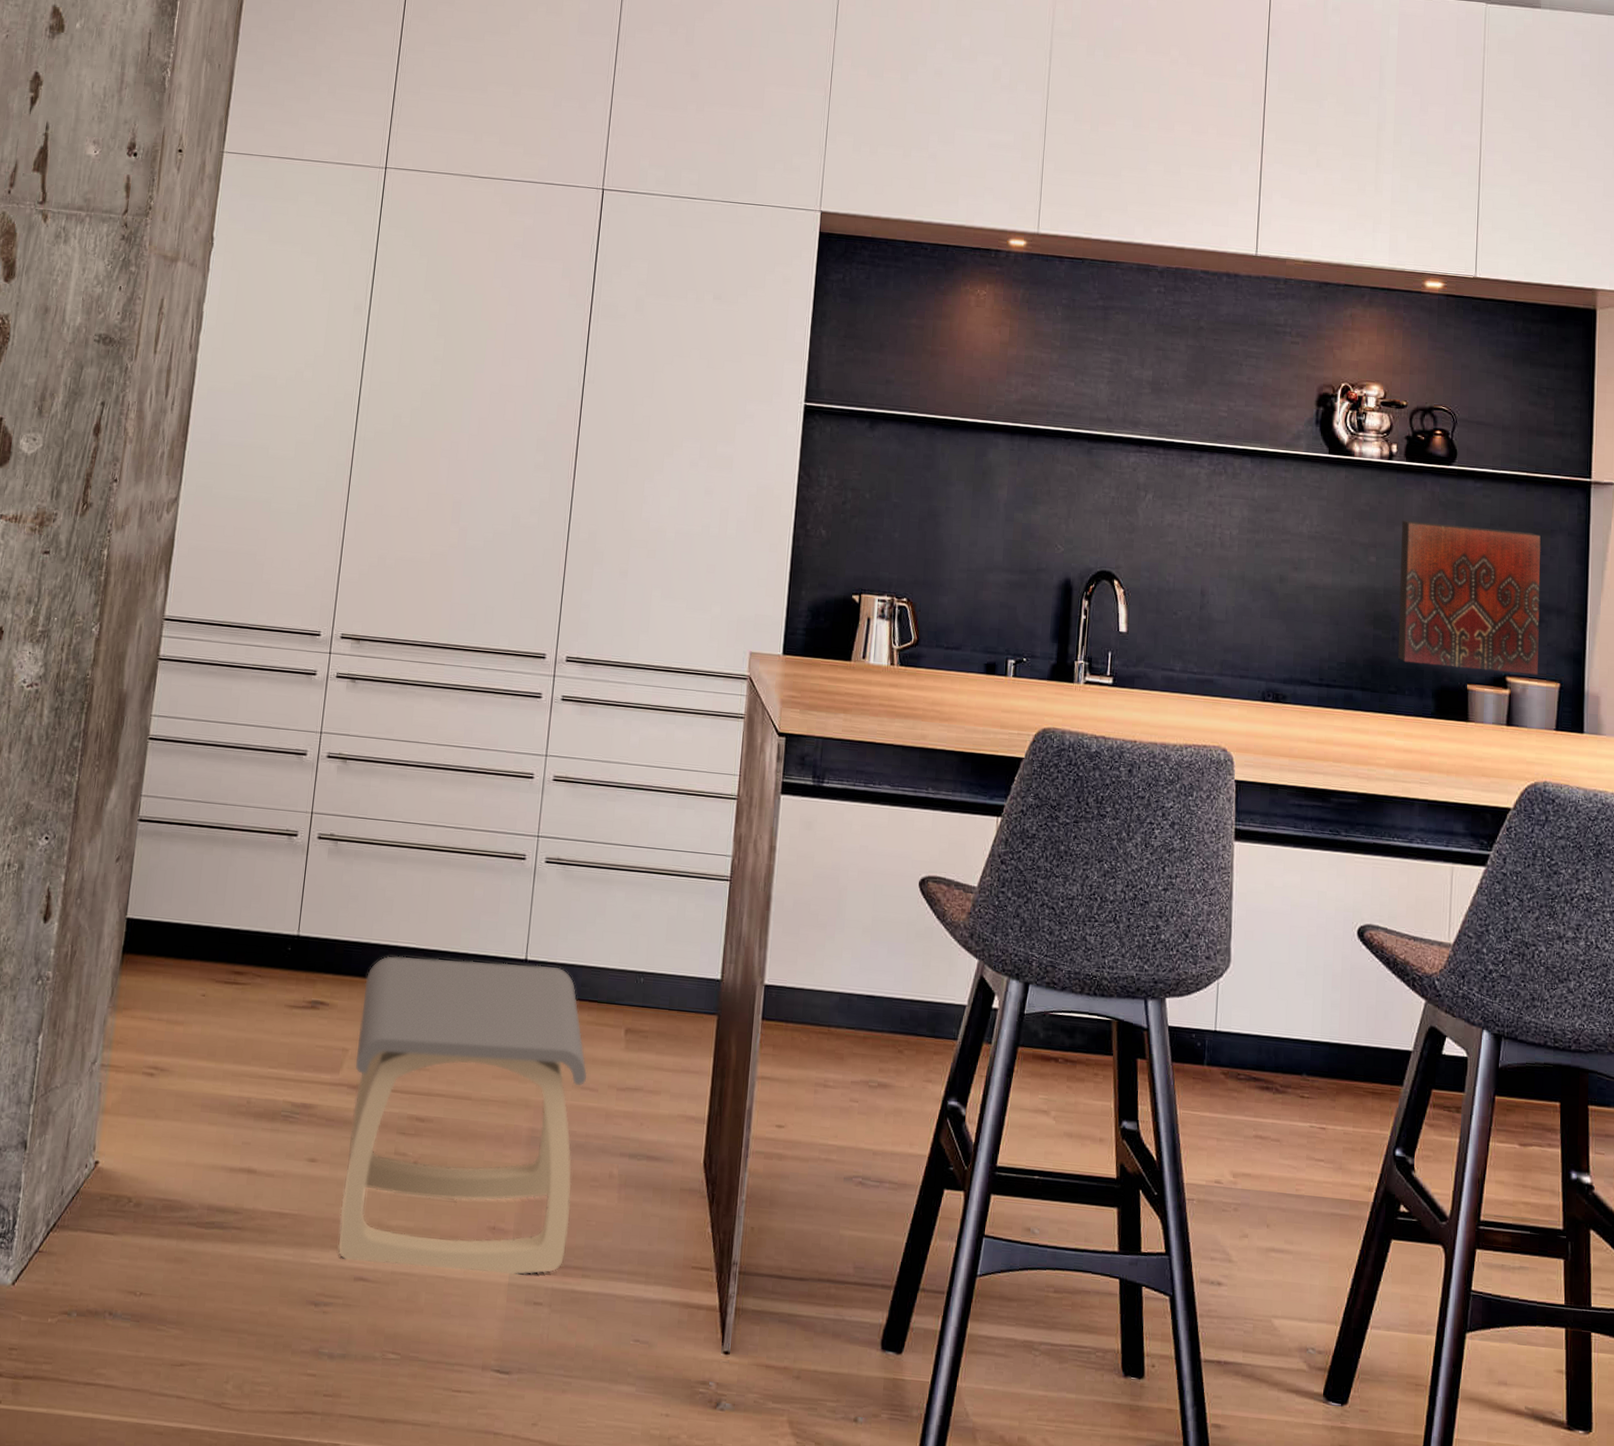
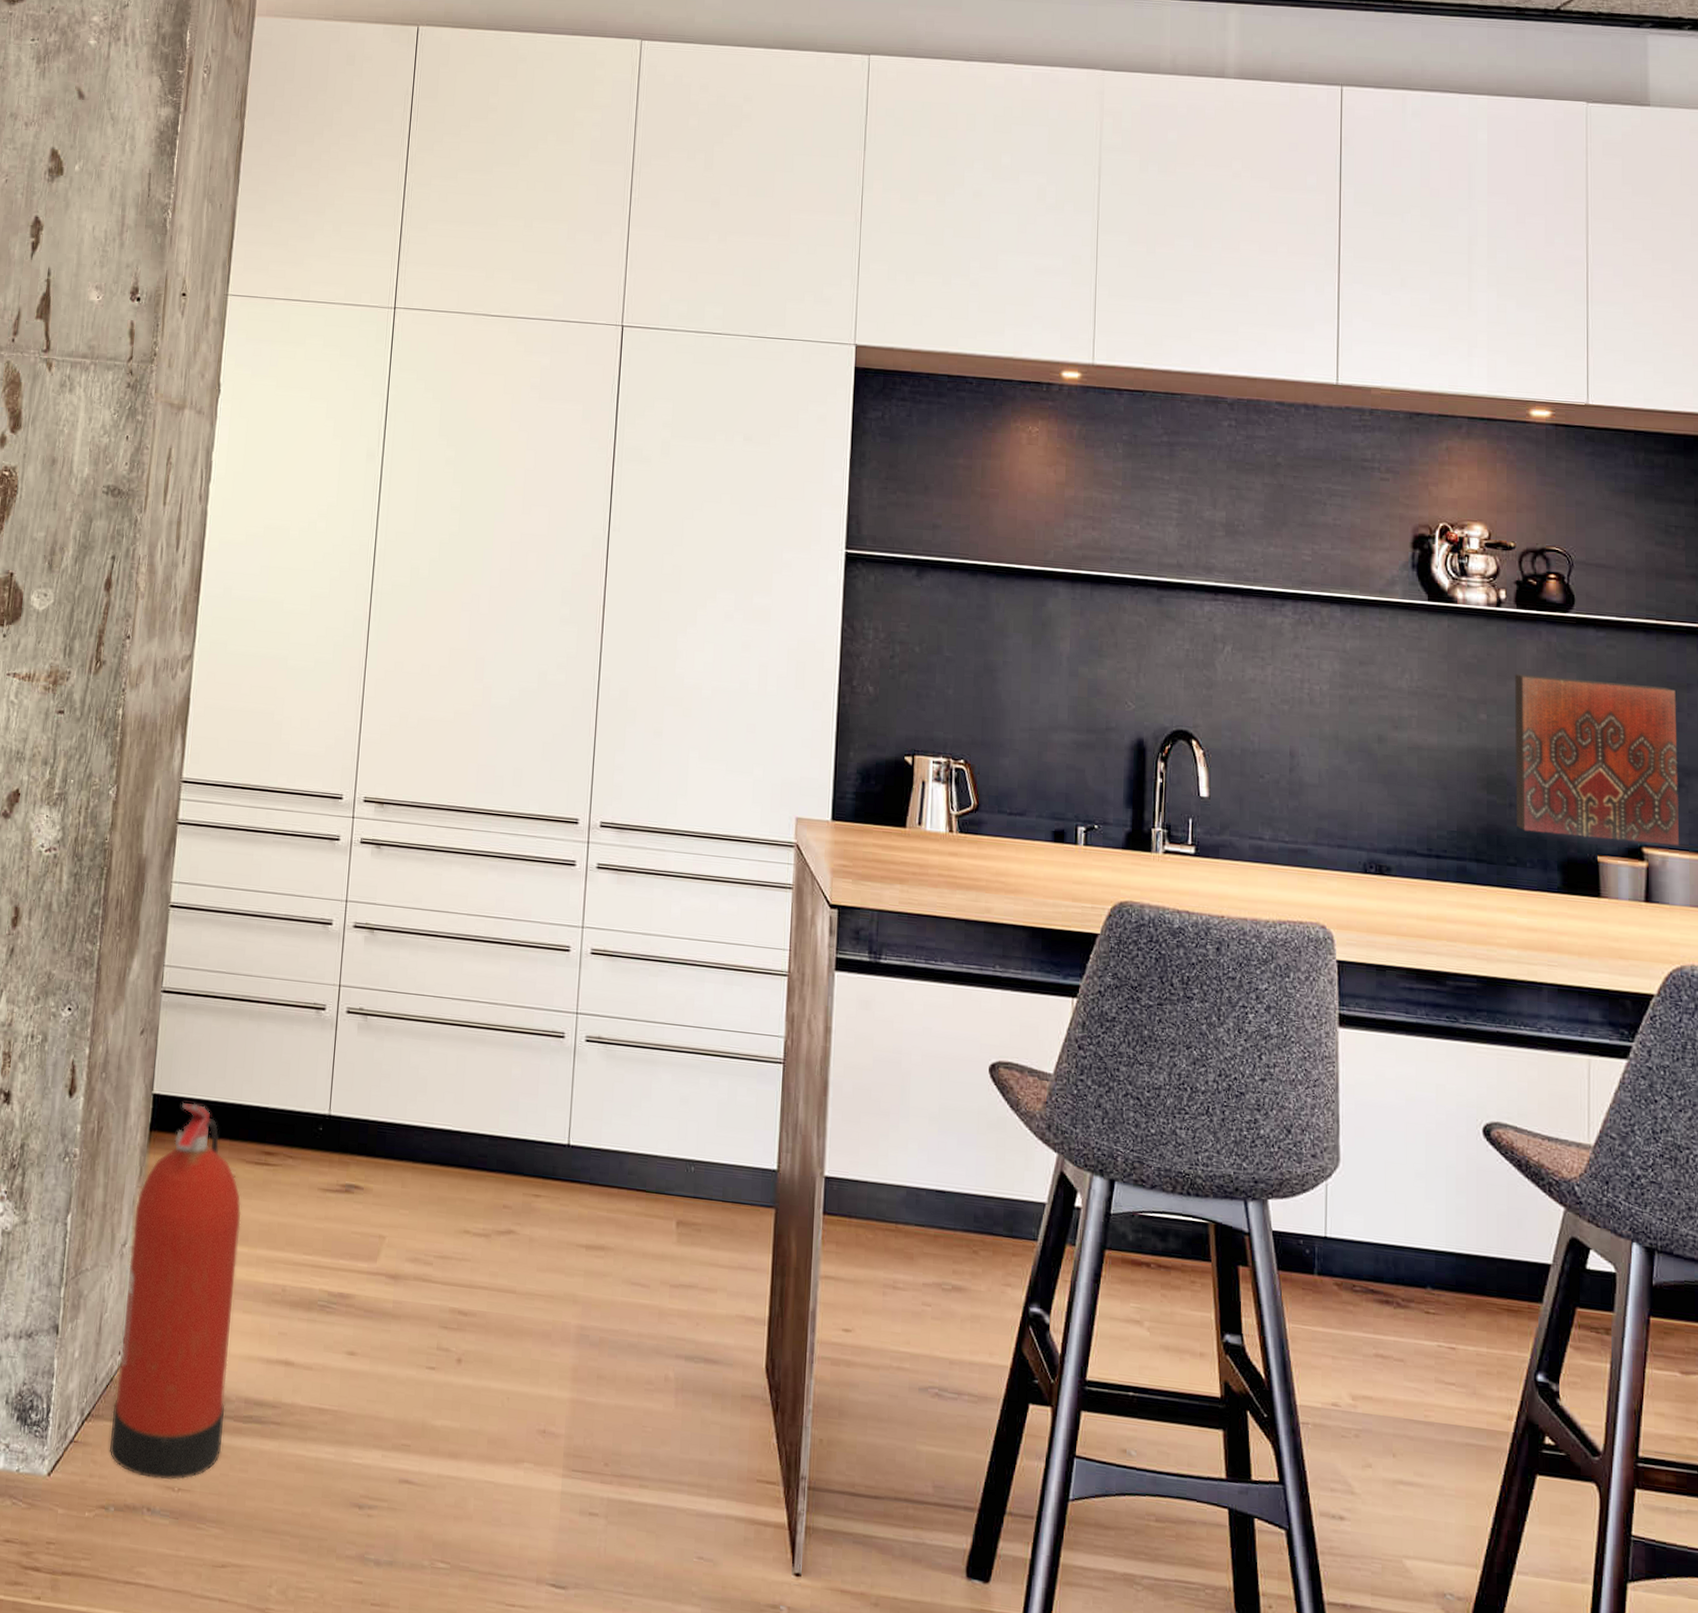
fire extinguisher: none [73,926,210,1286] -> present [109,1103,242,1481]
stool: present [338,956,588,1276] -> none [381,1138,638,1483]

